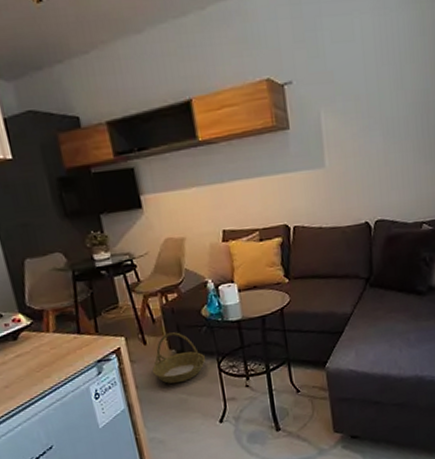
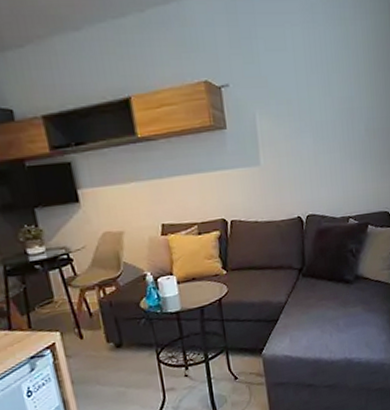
basket: present [152,332,206,384] -> none [89,325,145,378]

